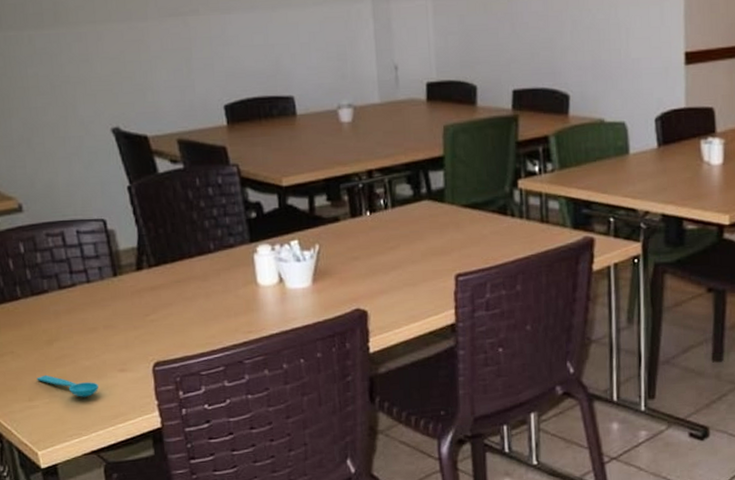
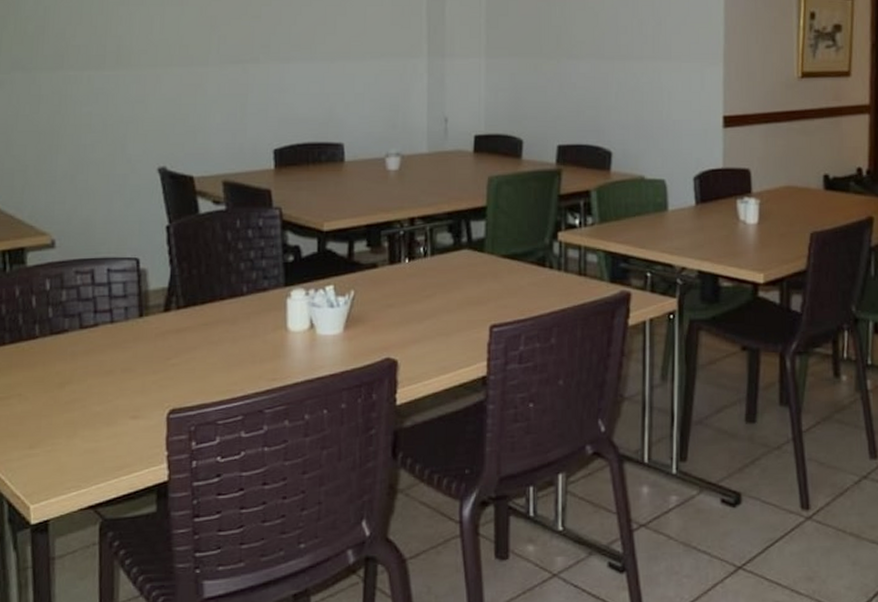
spoon: present [36,374,99,397] -> none [41,420,106,446]

